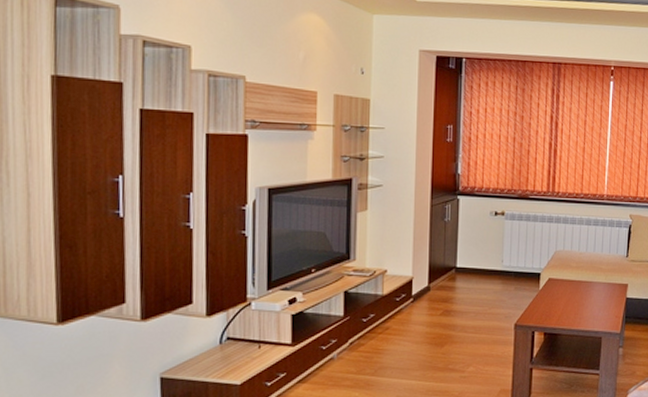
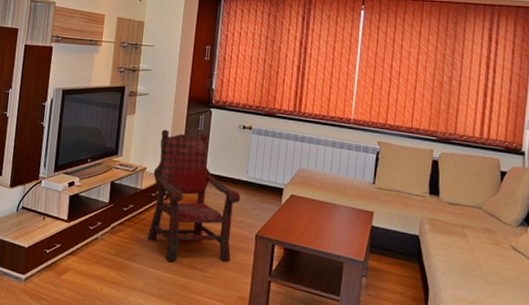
armchair: none [394,222,497,368] -> present [147,129,241,262]

